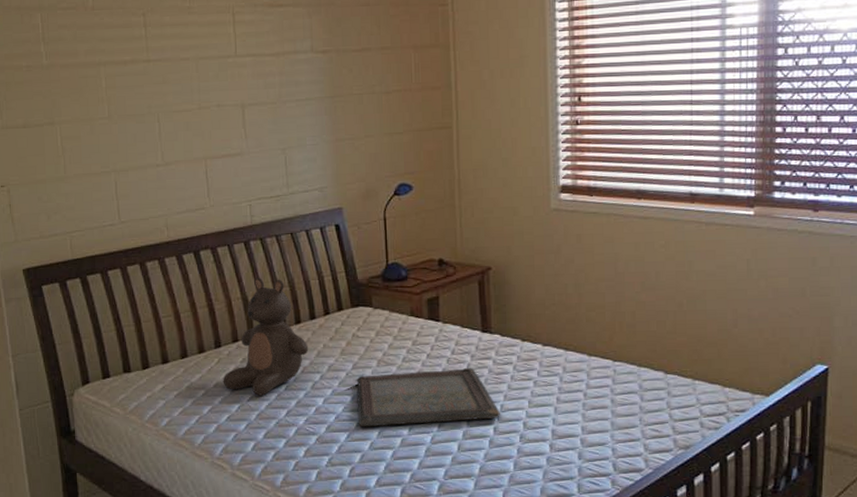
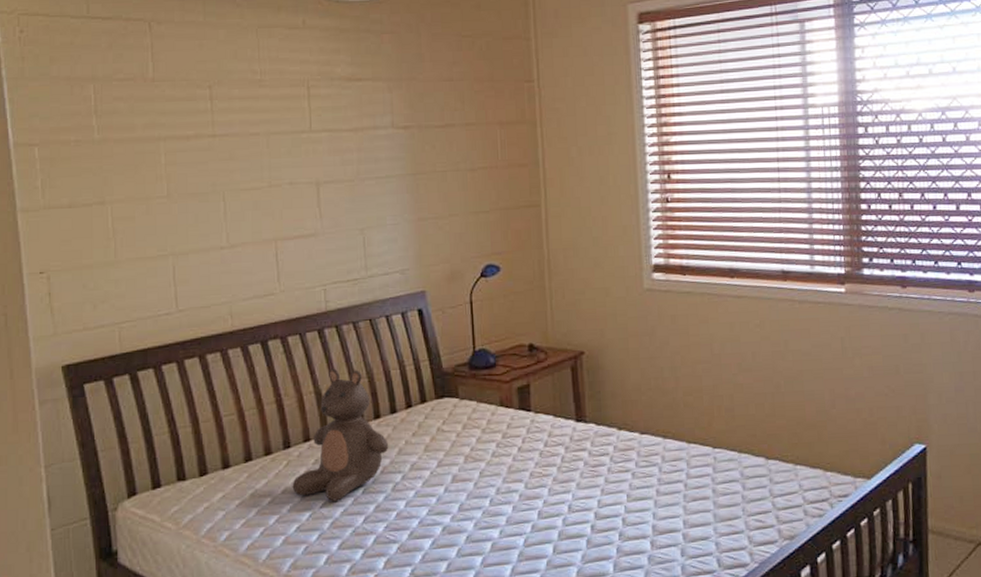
serving tray: present [356,367,500,427] -> none [442,460,598,532]

